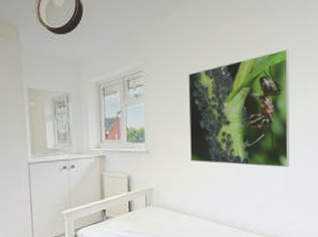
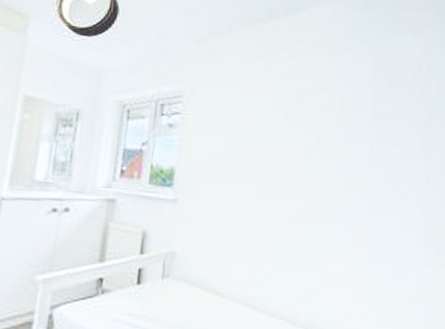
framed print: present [188,49,290,168] -> none [230,96,355,241]

